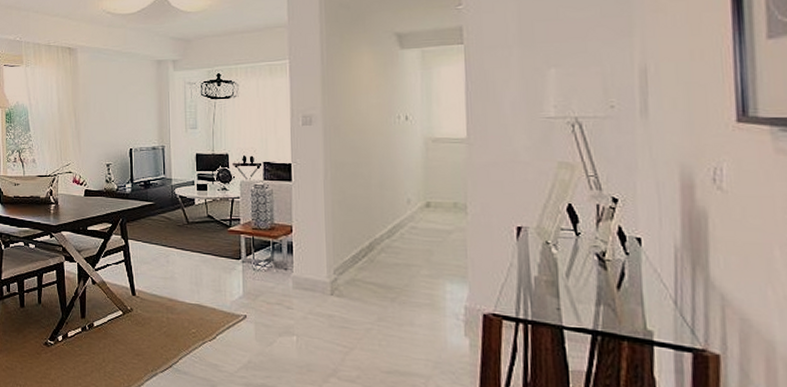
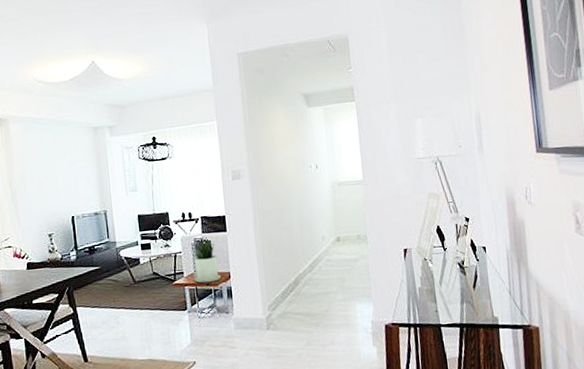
planter: none [251,186,282,234] -> present [194,238,222,284]

